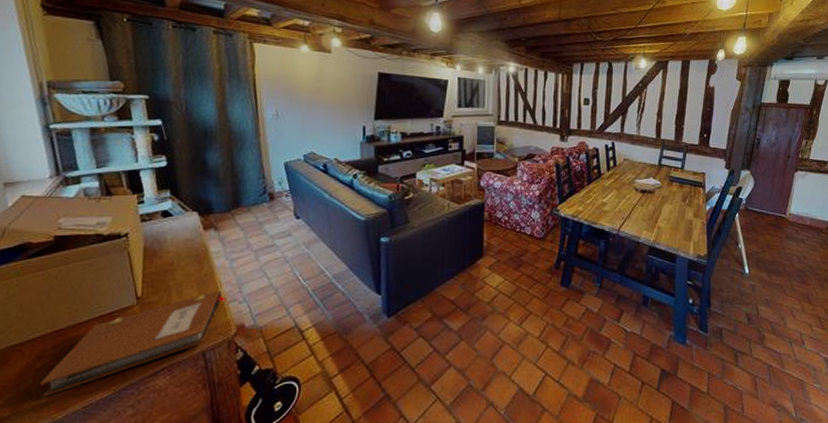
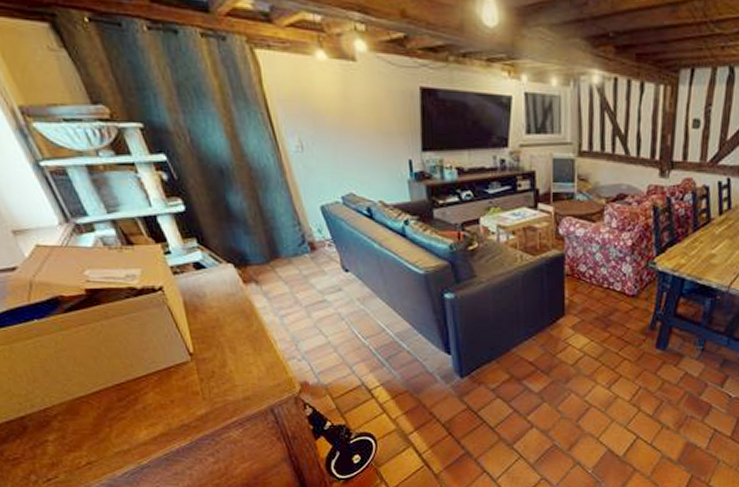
notebook: present [40,290,226,398] -> none [116,347,284,445]

